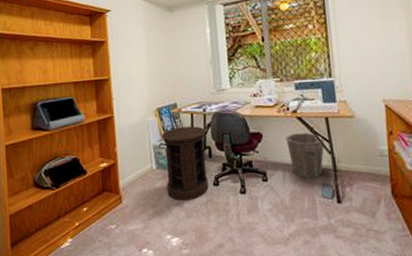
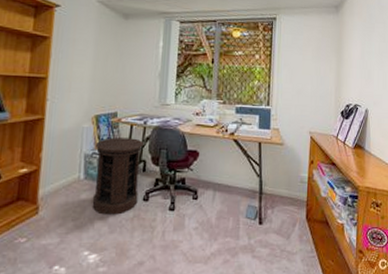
waste bin: present [286,132,324,178] -> none [220,154,255,199]

